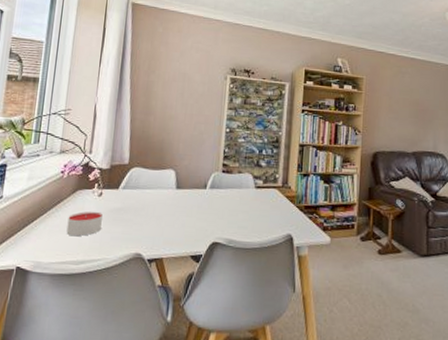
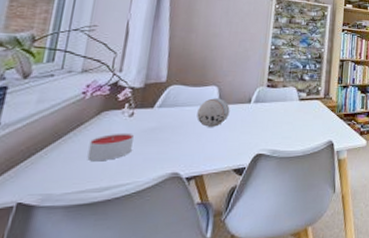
decorative ball: none [156,182,187,211] -> present [197,98,230,127]

